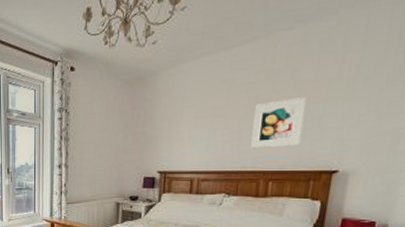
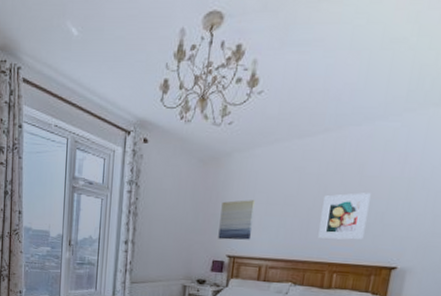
wall art: none [148,116,184,157] -> present [218,200,256,240]

